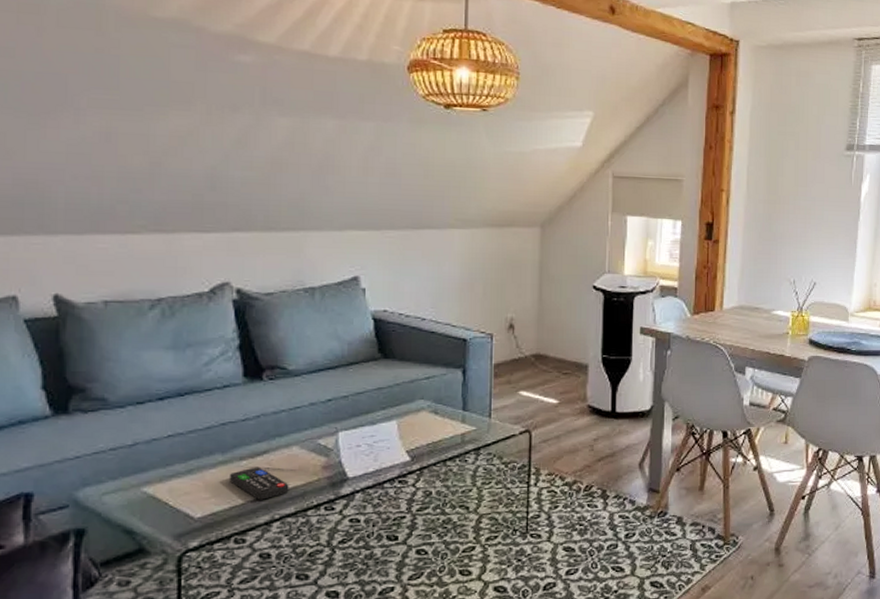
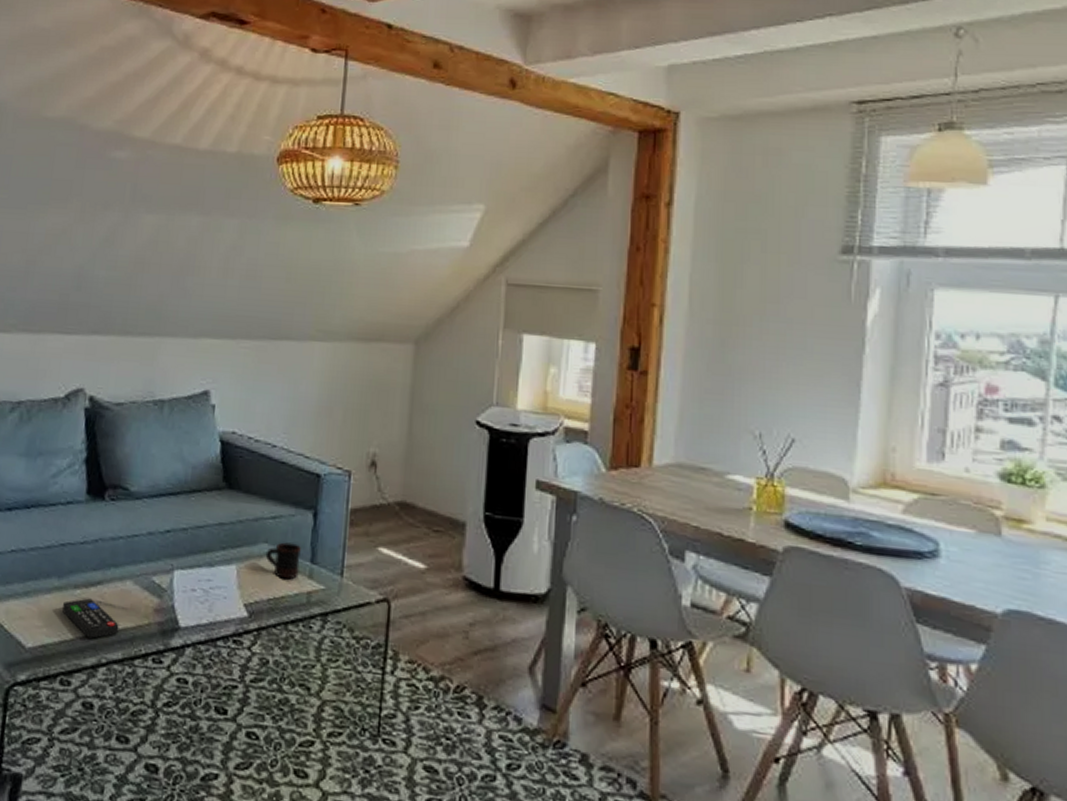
mug: none [422,397,453,426] -> present [265,542,301,580]

